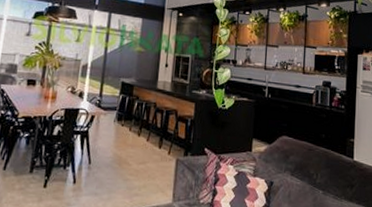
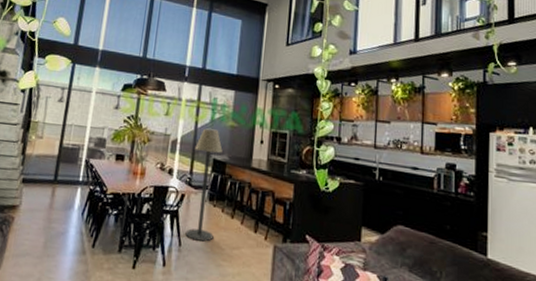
floor lamp: none [95,53,131,159] -> present [185,128,223,242]

